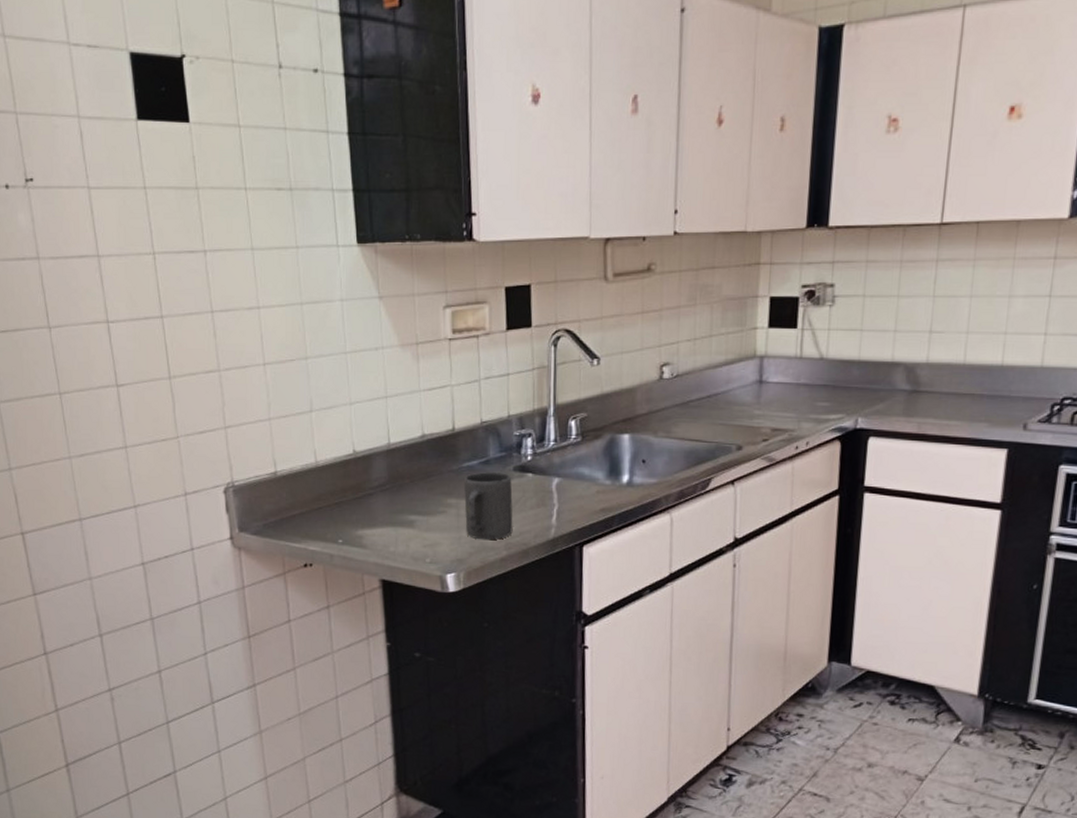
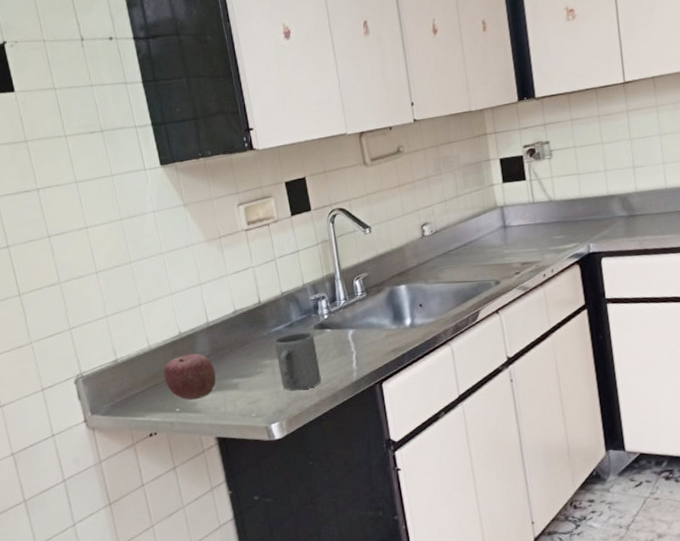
apple: none [329,478,390,533] -> present [163,353,216,400]

